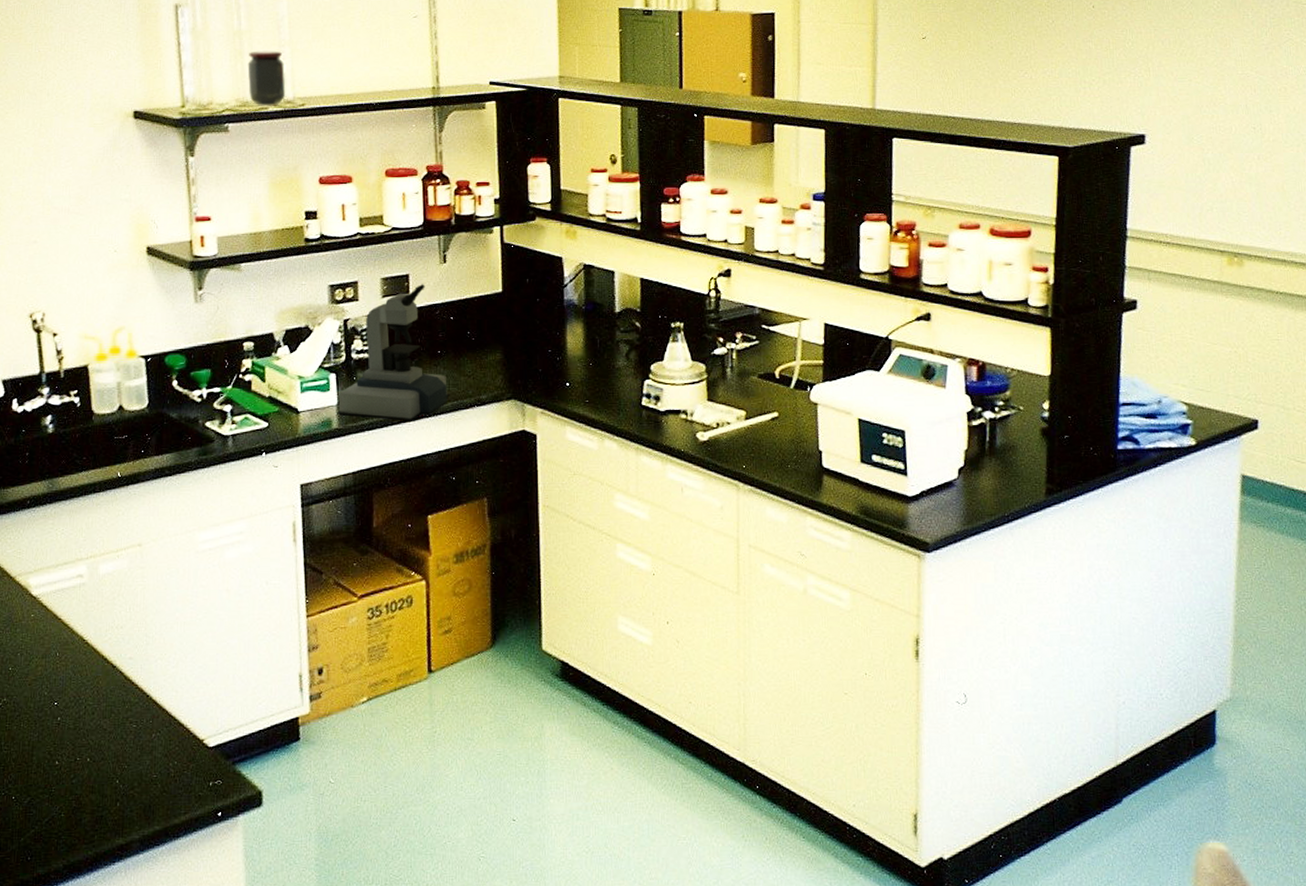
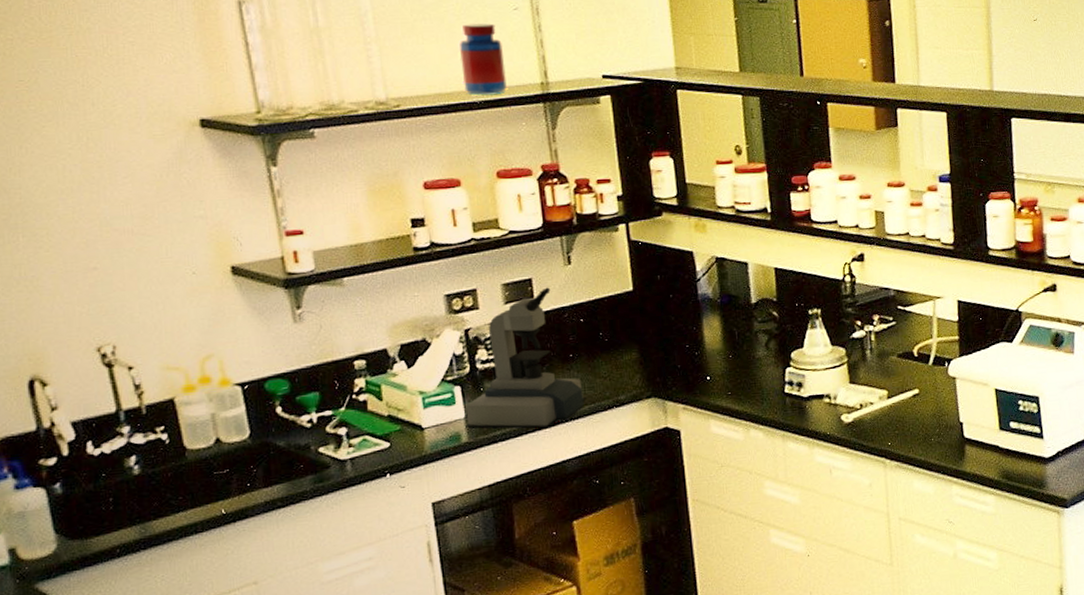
jar: present [247,50,286,105] -> none [330,48,377,108]
jar: none [362,30,401,97] -> present [460,23,507,95]

